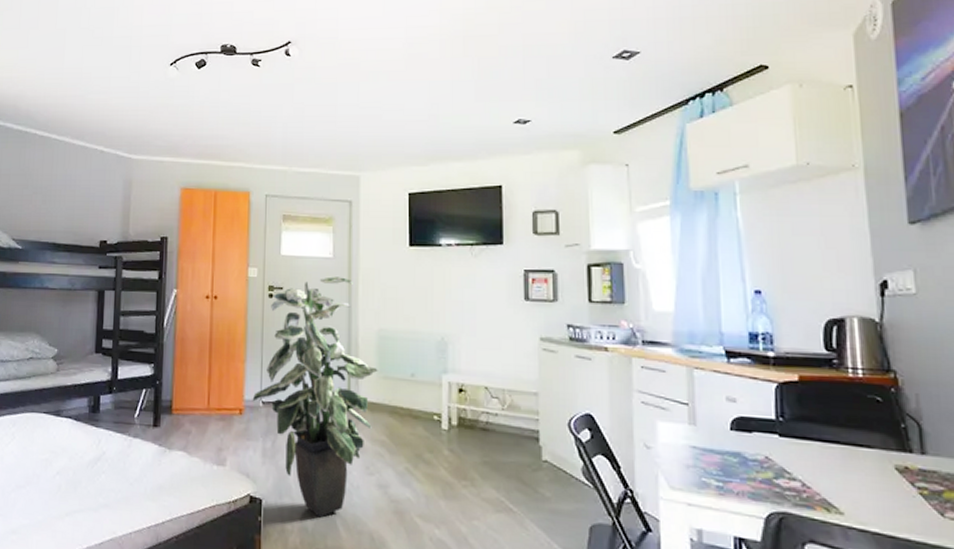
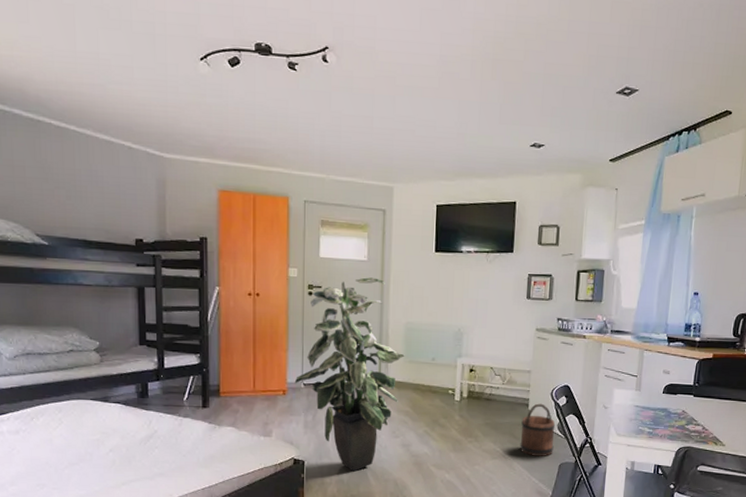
bucket: none [531,437,580,514] -> present [520,403,556,456]

